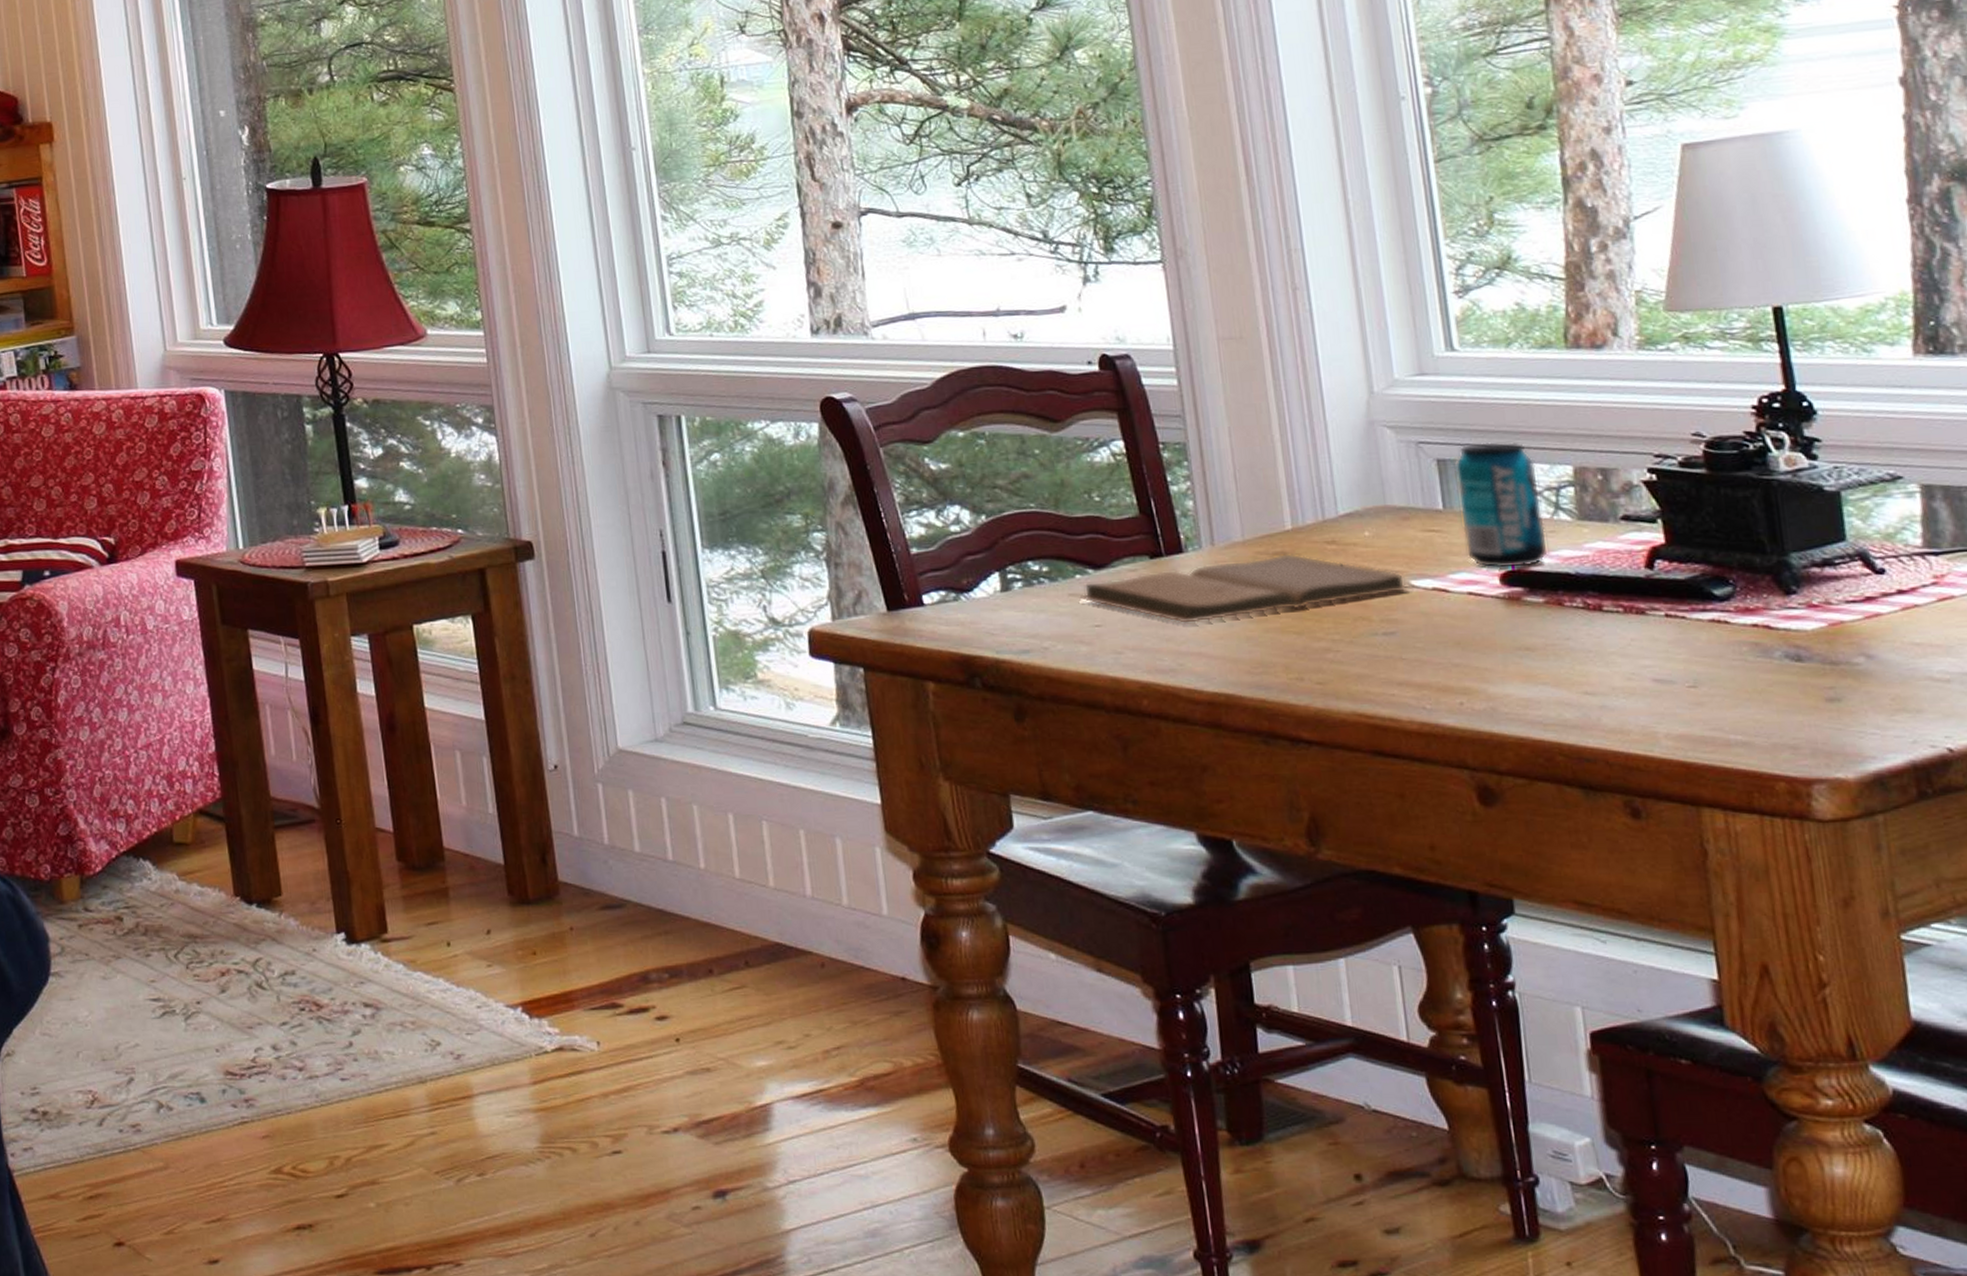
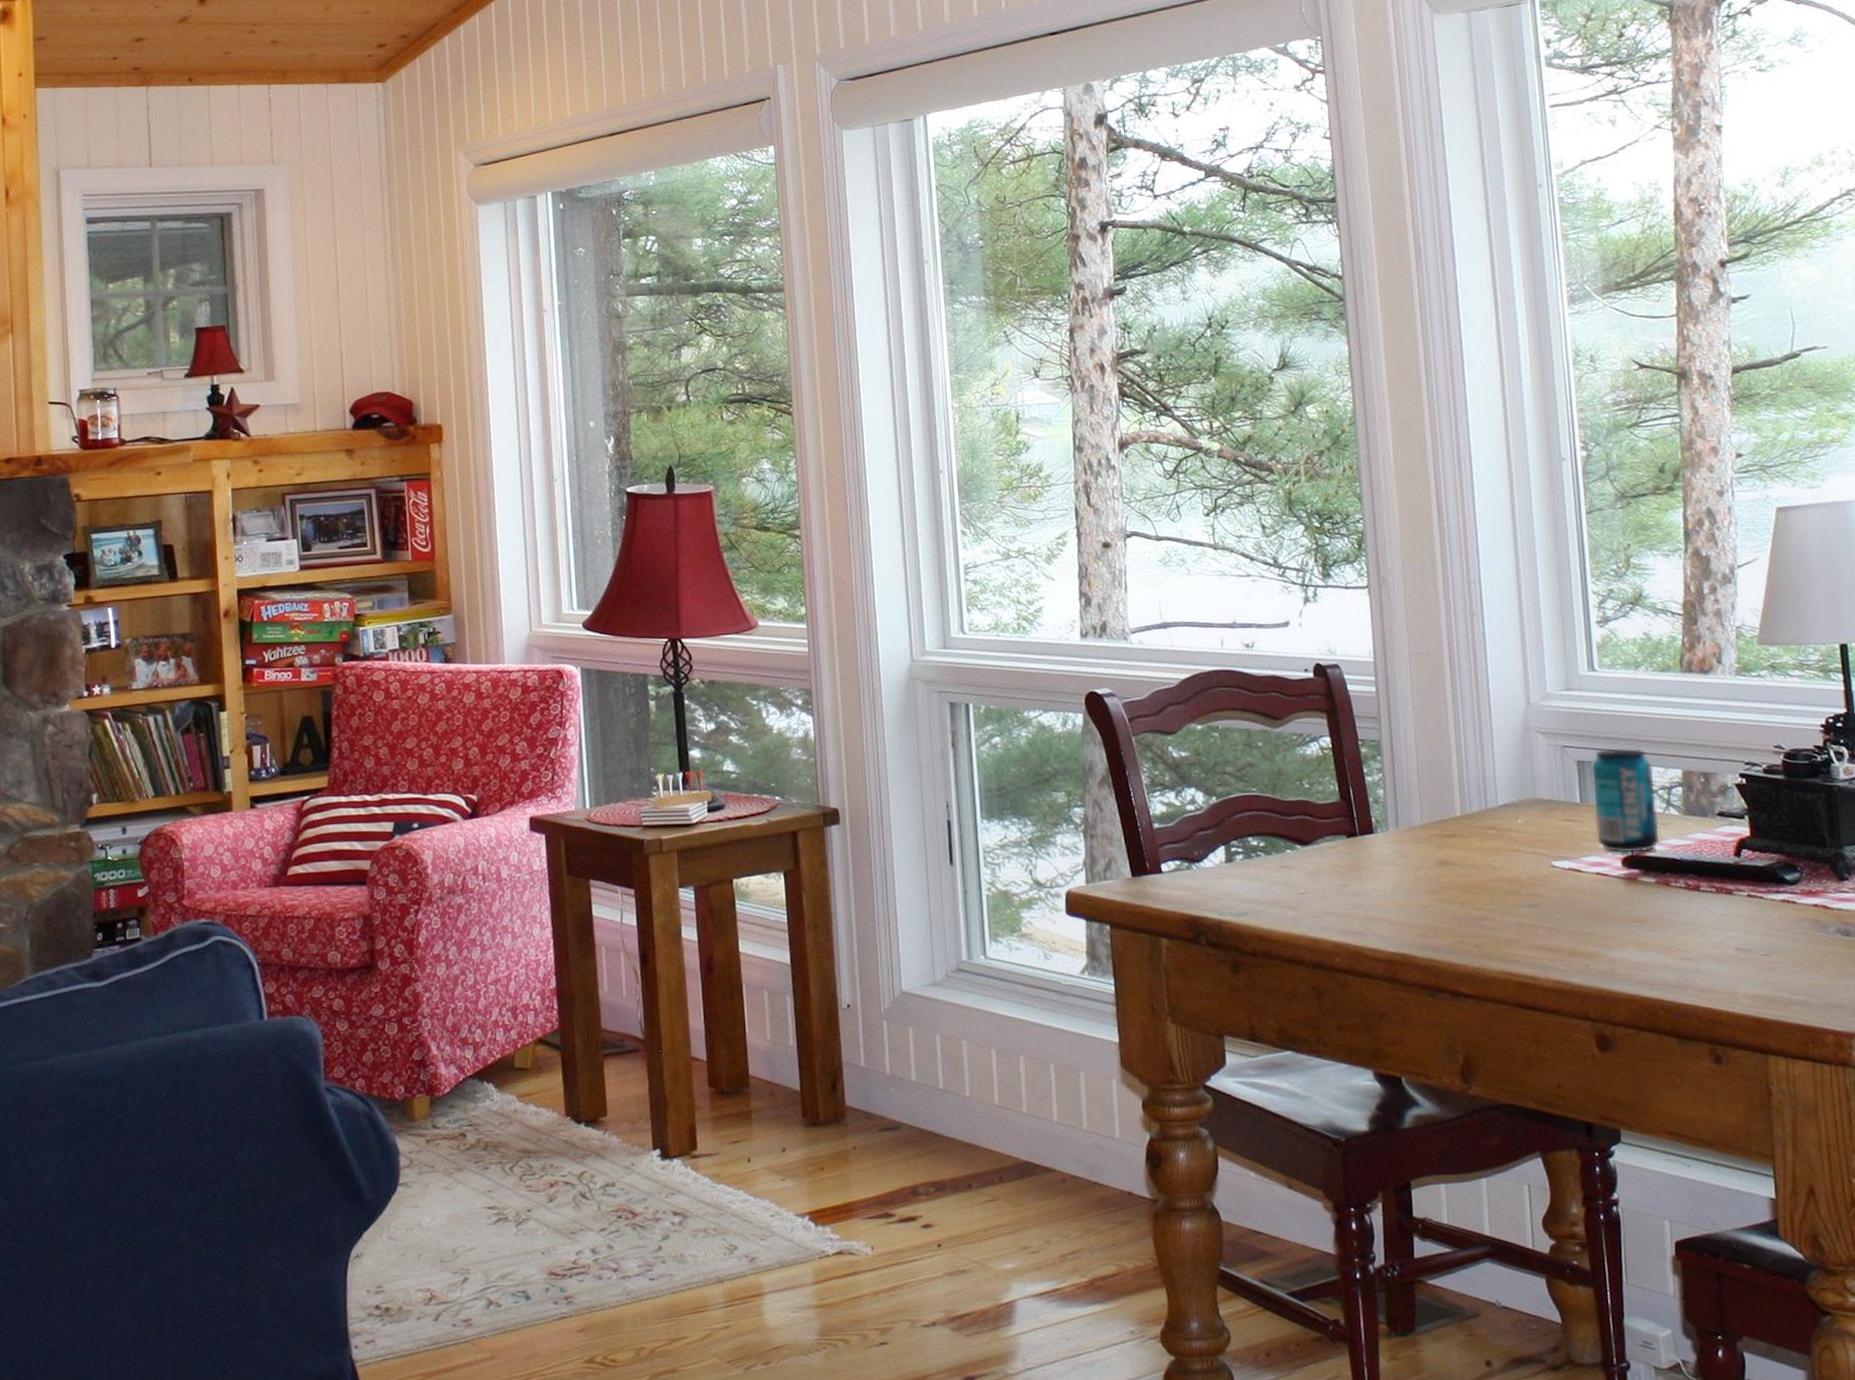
book: present [1079,552,1411,625] -> none [1288,835,1552,894]

